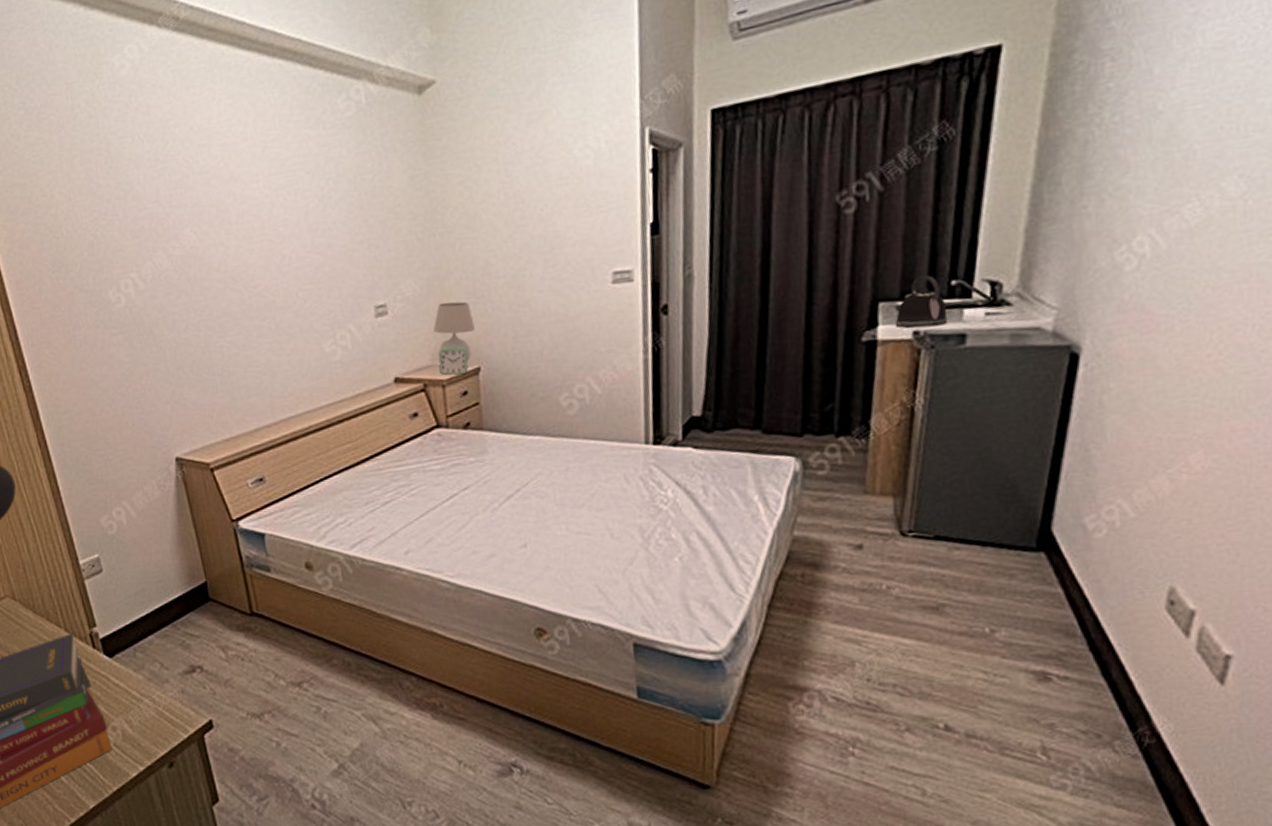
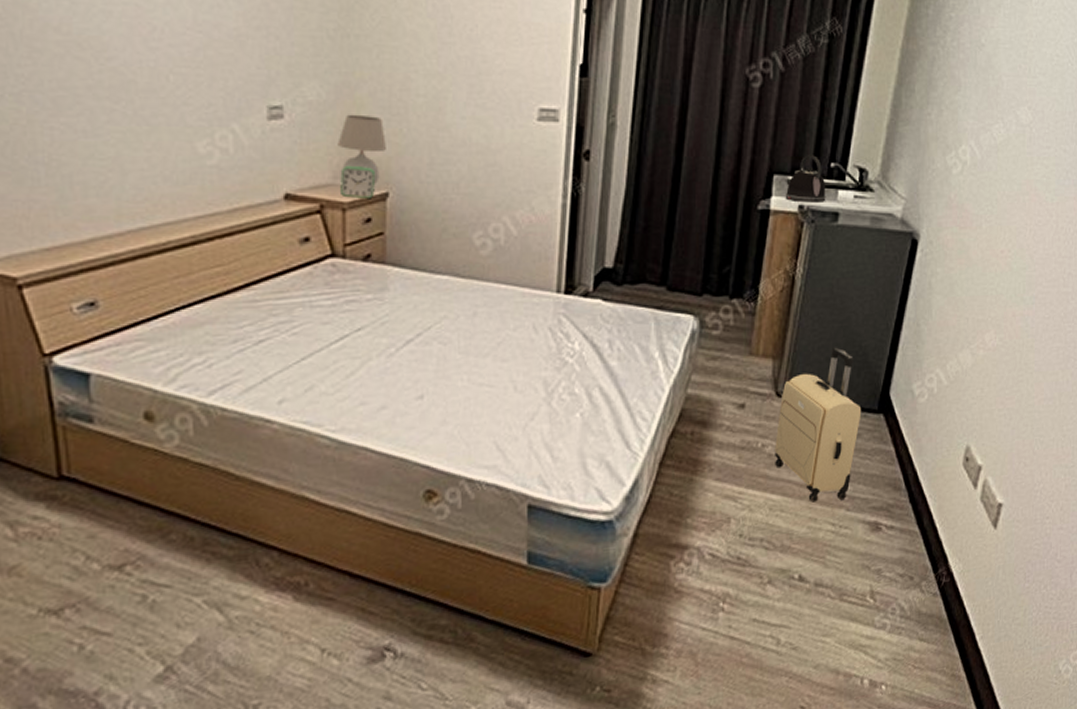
suitcase: none [903,480,1014,648] -> present [775,347,862,503]

